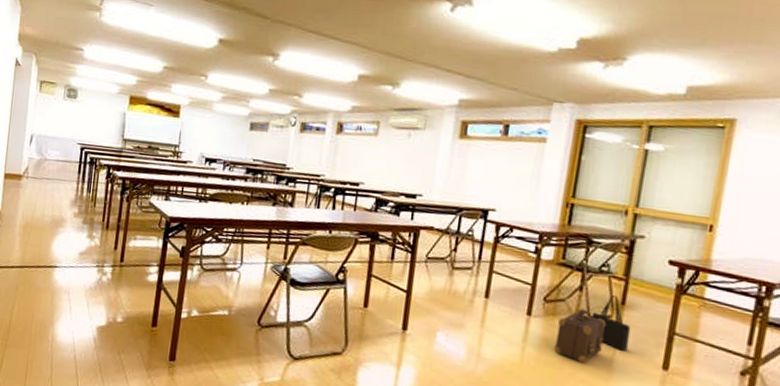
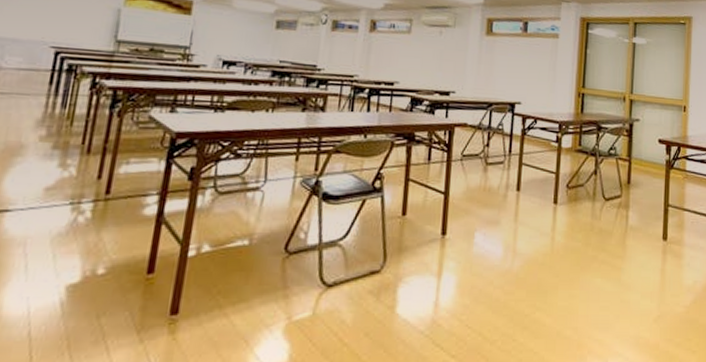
vintage suitcase: present [553,308,606,364] -> none [578,191,617,245]
tote bag: present [592,295,631,352] -> none [606,176,637,227]

